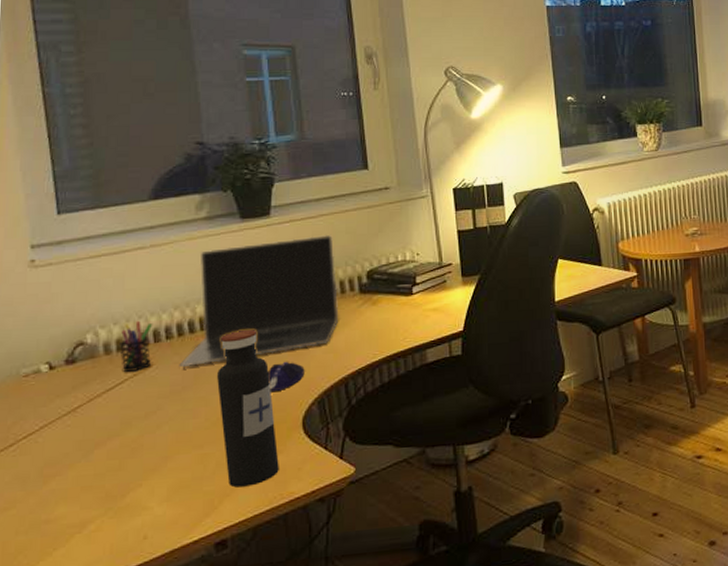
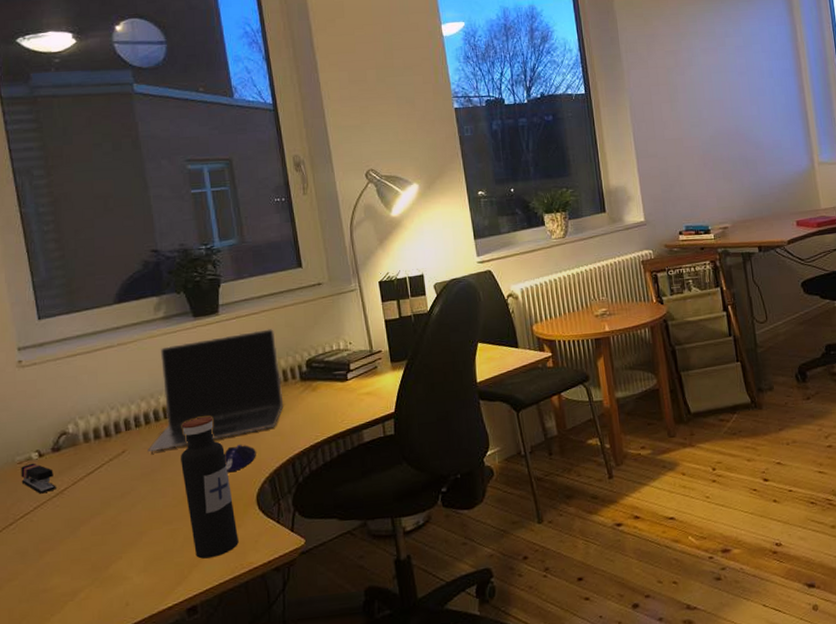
stapler: none [26,376,68,412] -> present [21,463,56,494]
pen holder: present [119,320,153,372] -> none [96,411,124,457]

